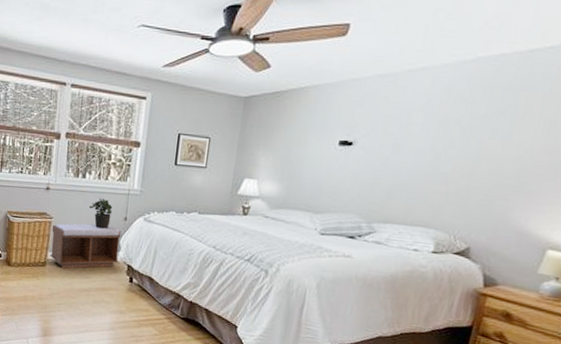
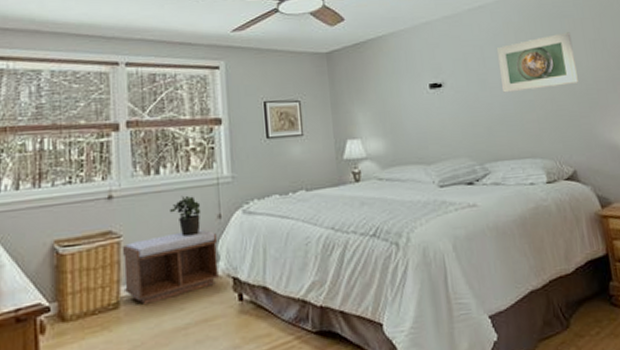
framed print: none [417,107,525,164] -> present [496,32,578,93]

